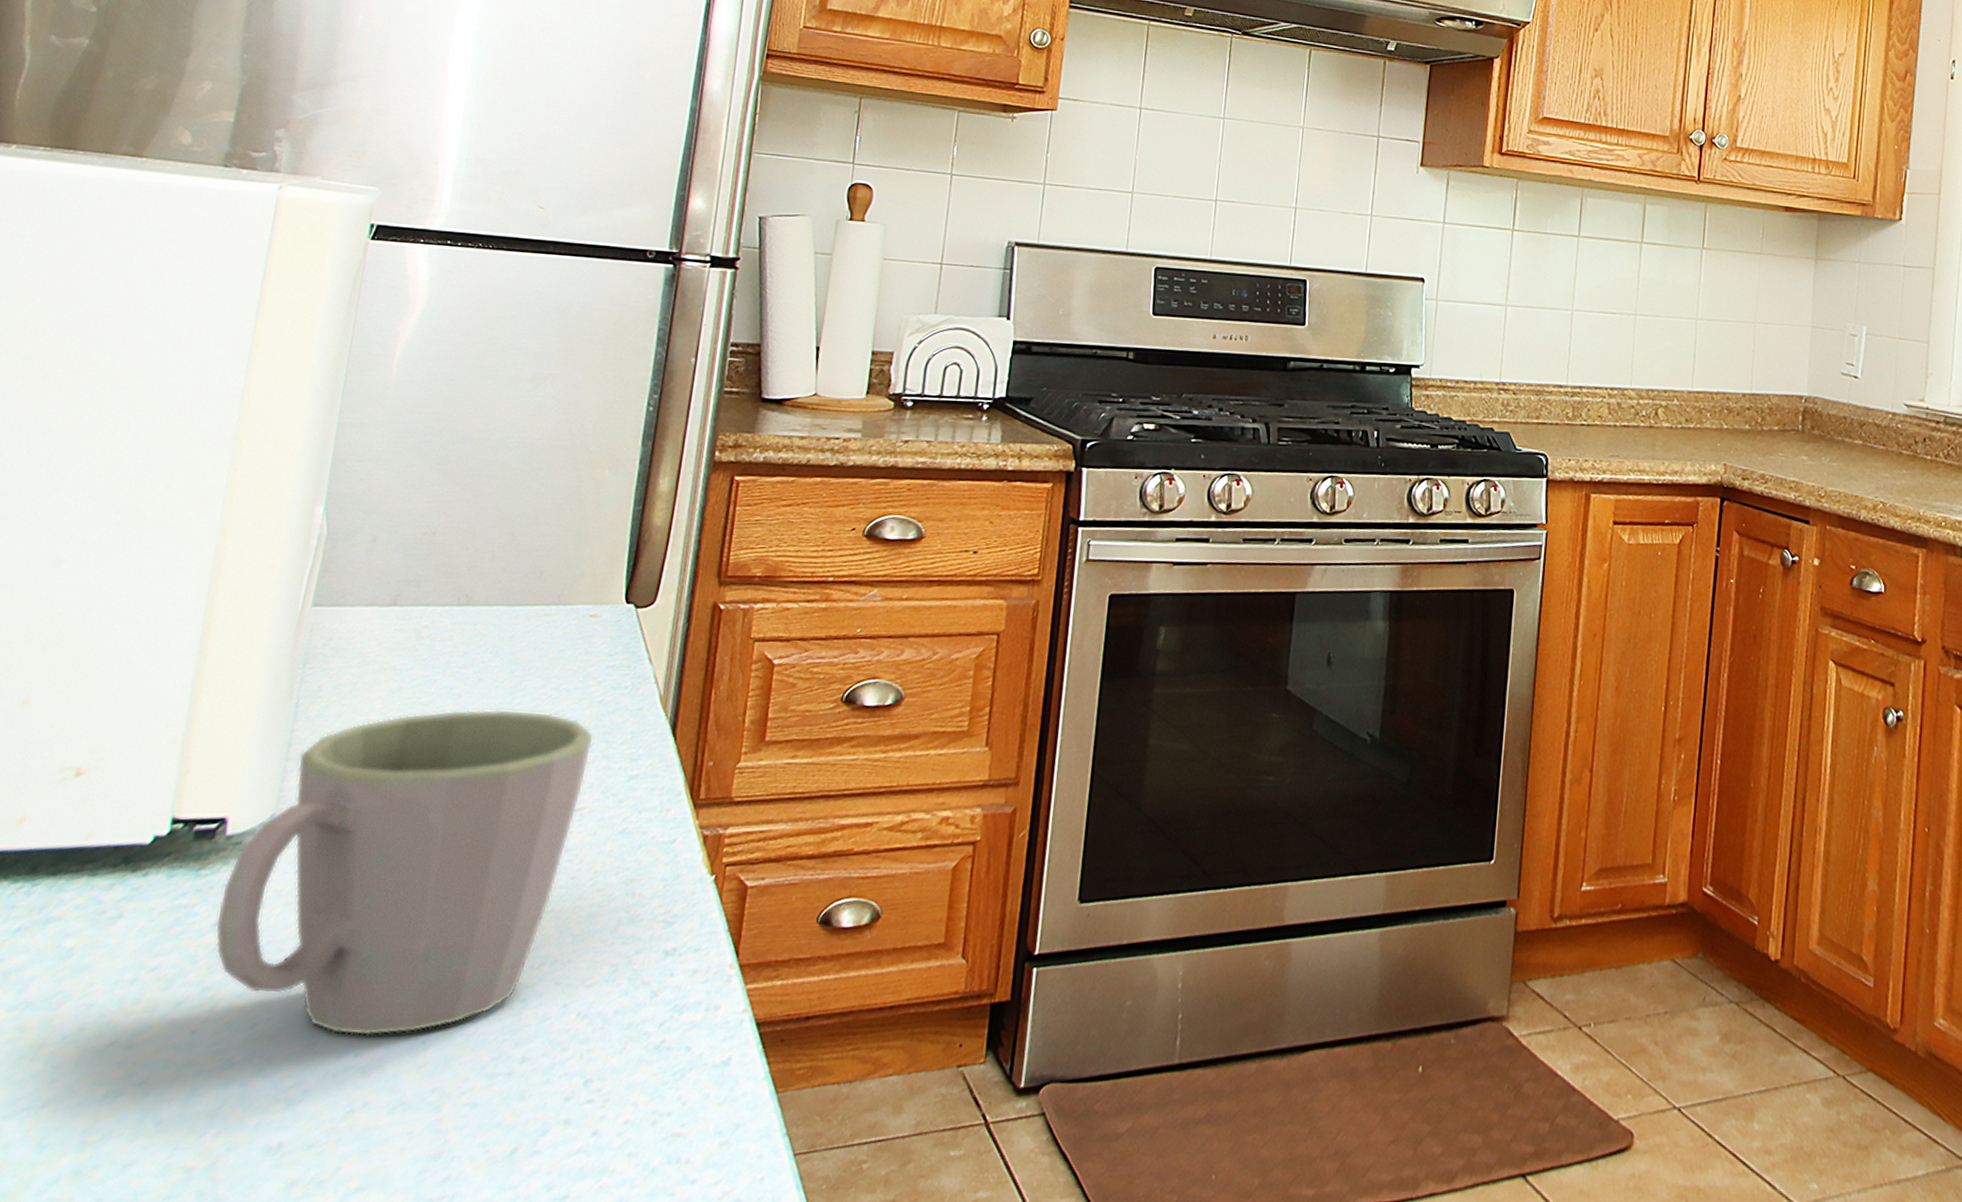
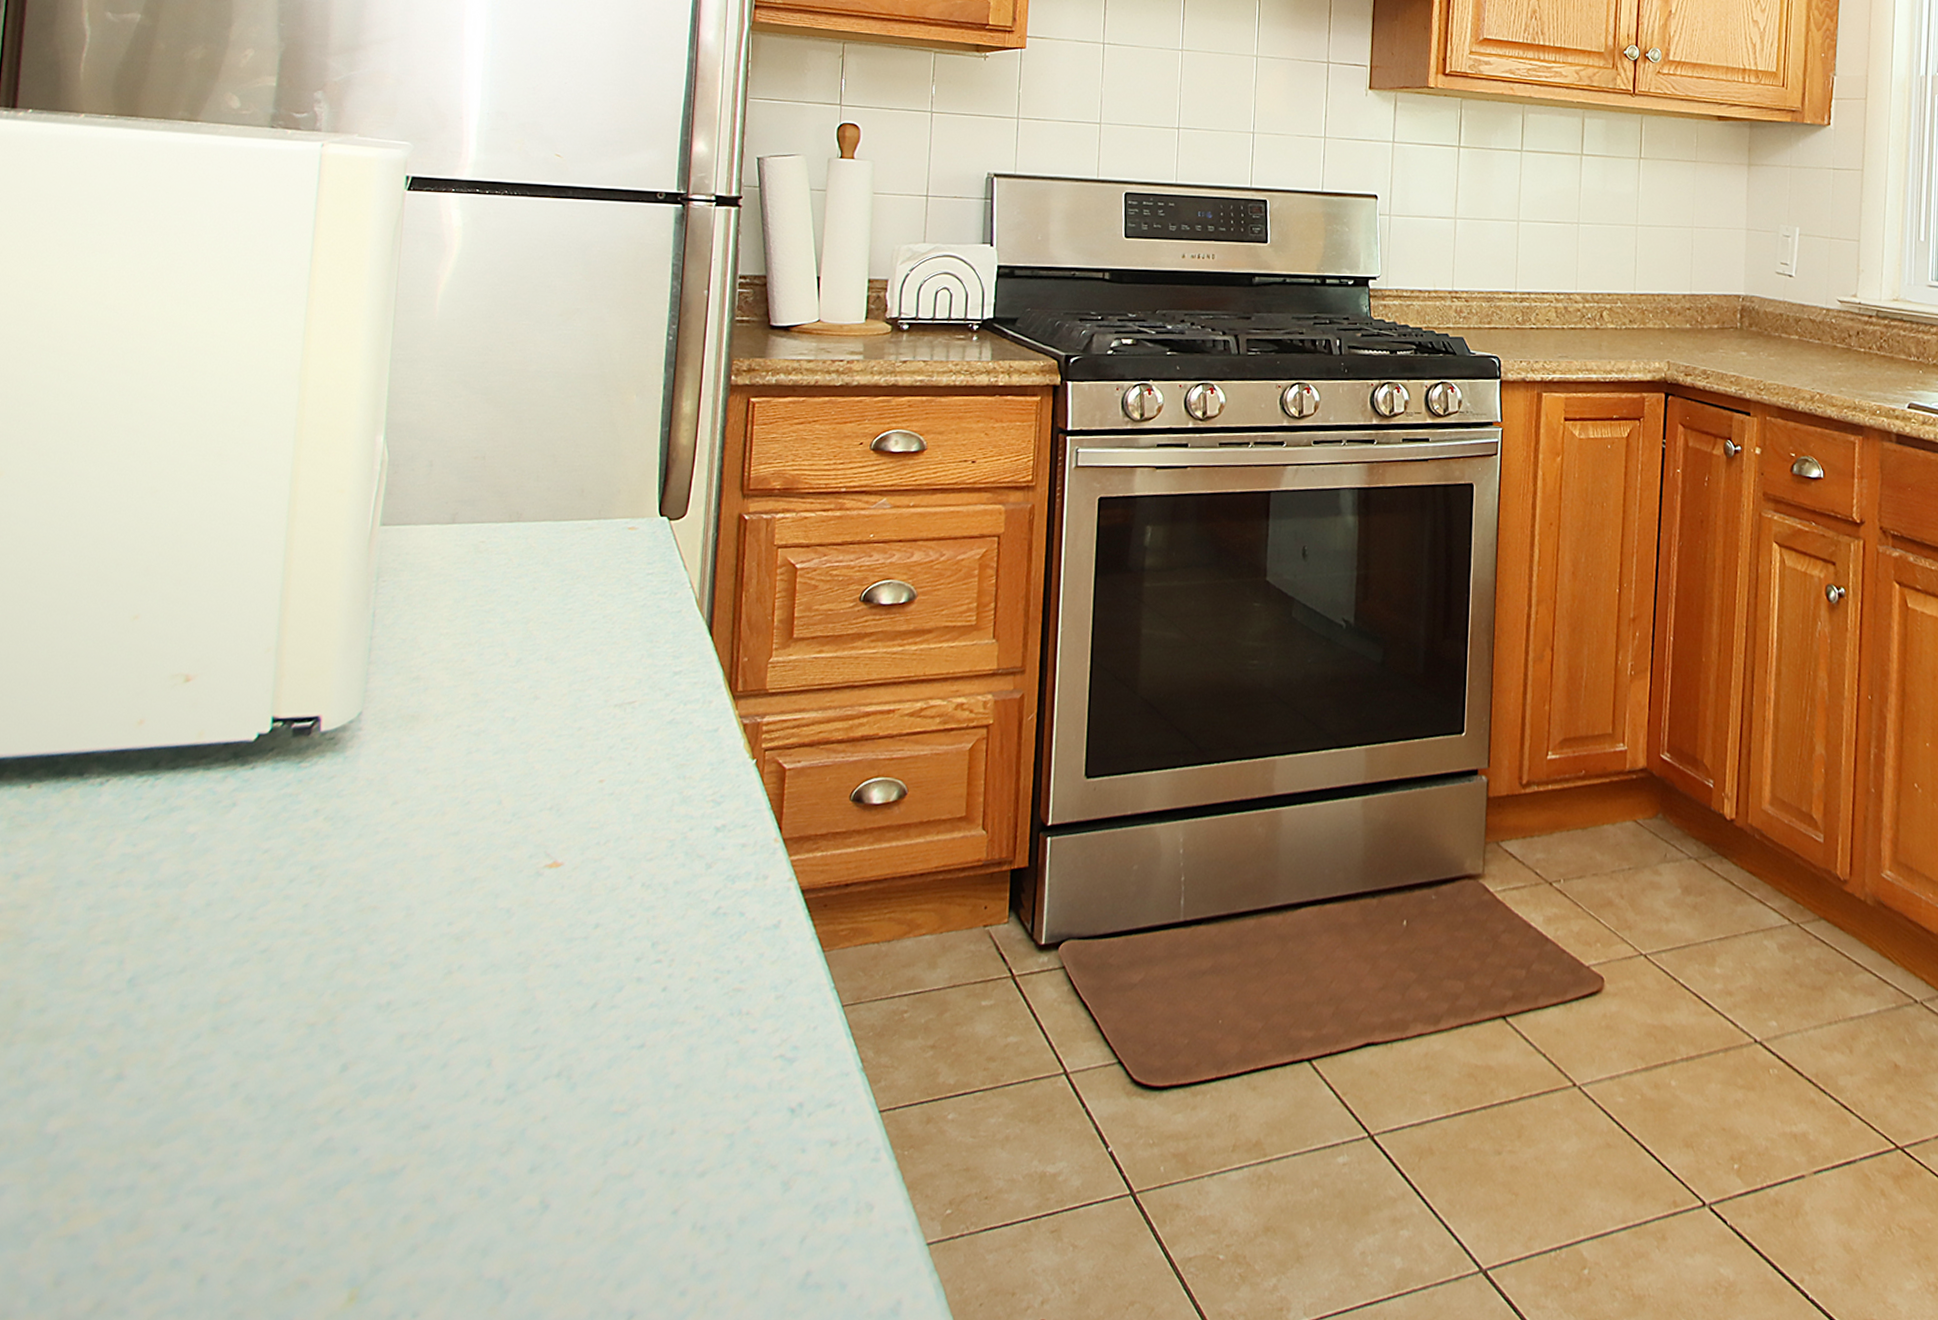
mug: present [215,708,594,1036] -> none [317,614,640,907]

